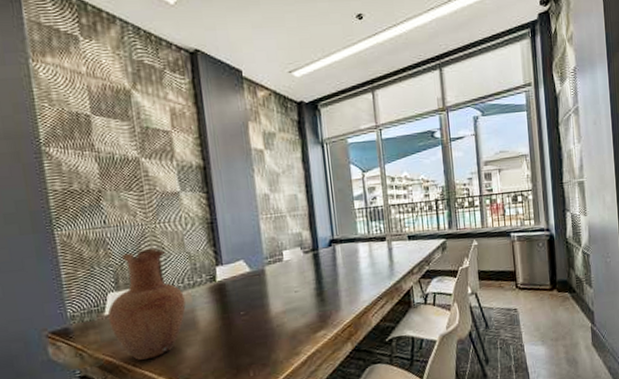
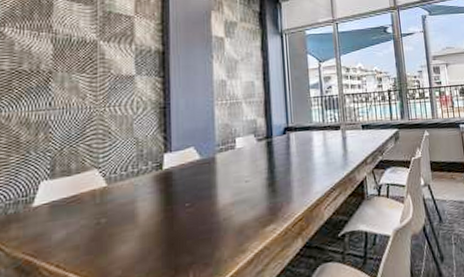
vase: present [107,249,186,360] -> none [36,133,126,260]

